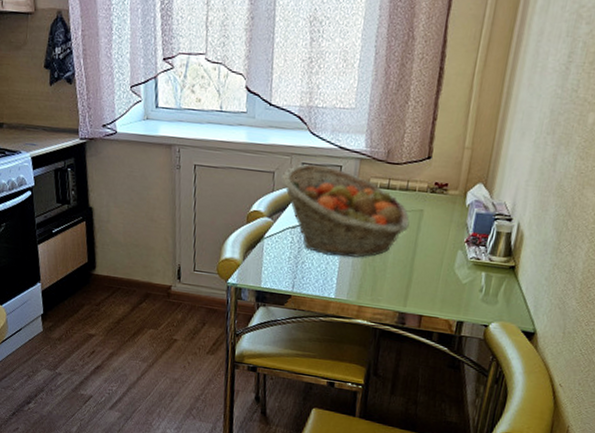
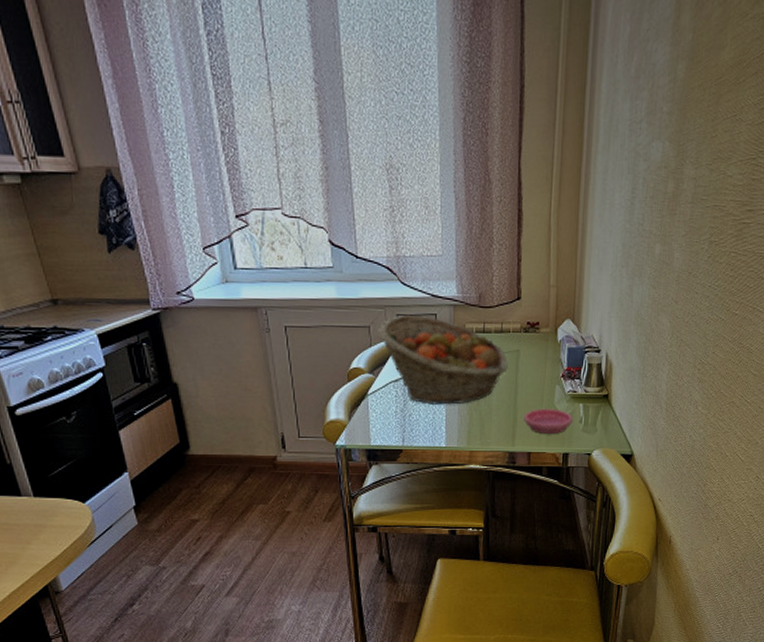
saucer: none [419,271,474,300] -> present [524,408,574,434]

